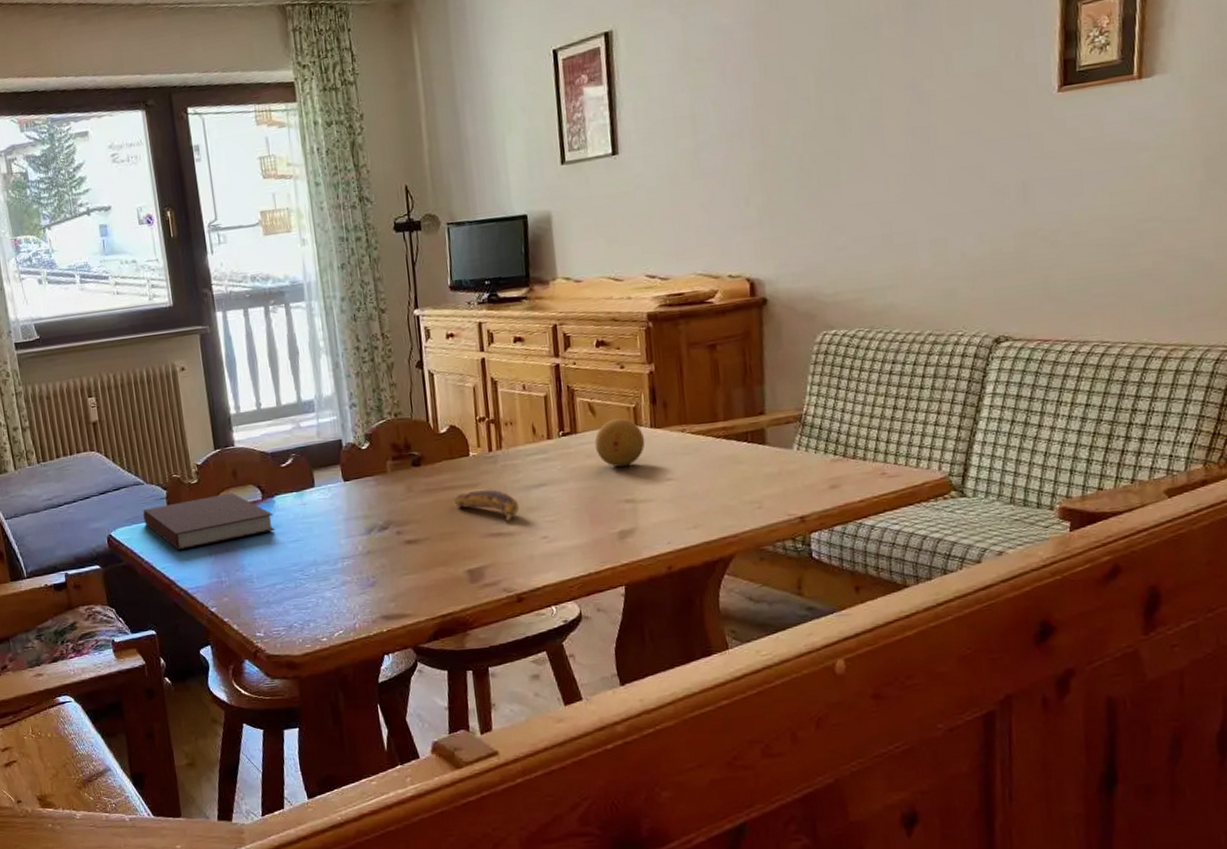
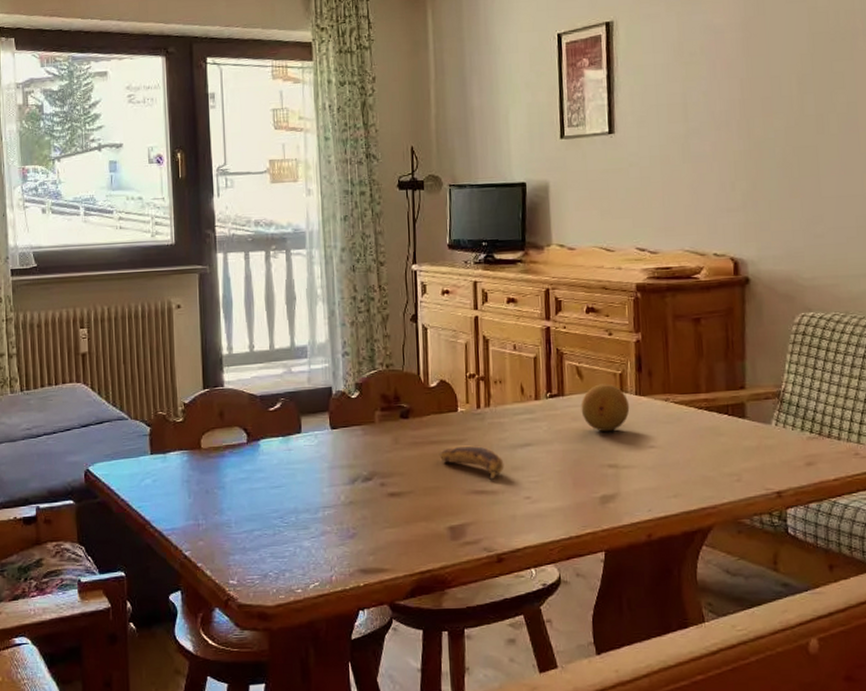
notebook: present [143,493,275,550] -> none [124,434,258,489]

